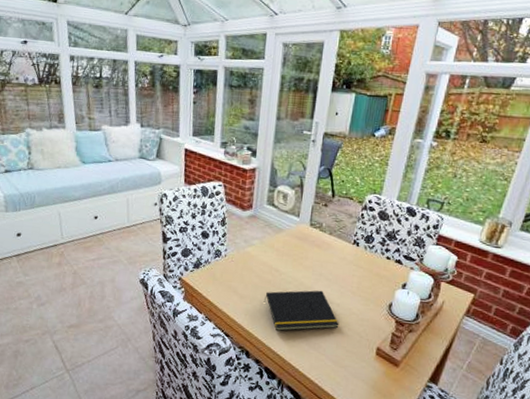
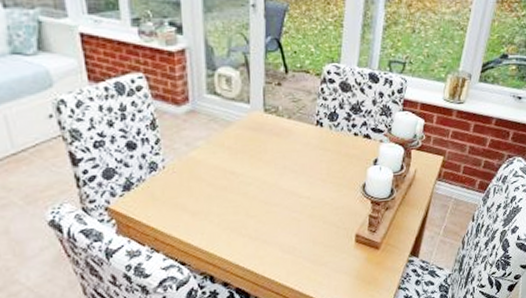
notepad: present [263,290,339,332] -> none [221,185,313,244]

